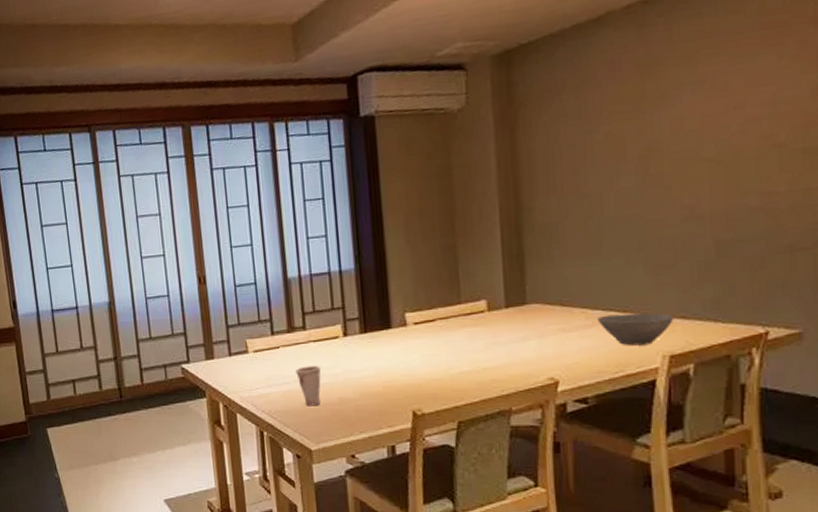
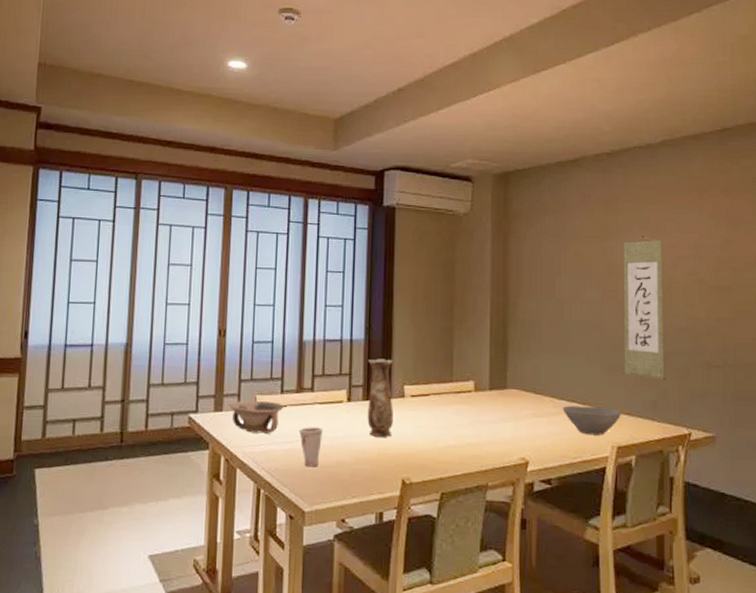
bowl: none [219,344,277,378] -> present [228,400,284,434]
vase: none [361,287,397,370] -> present [367,358,393,437]
wall scroll: none [669,100,733,274] -> present [622,236,666,380]

